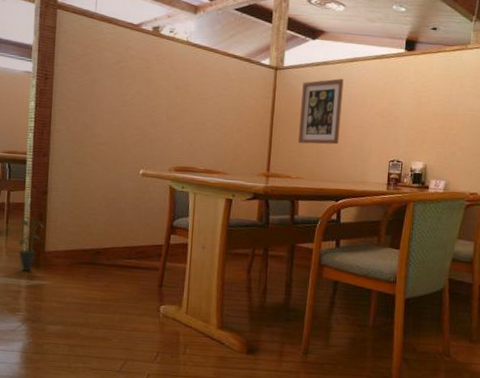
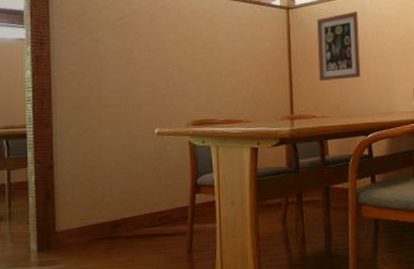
potted plant: present [18,217,44,272] -> none [25,196,52,258]

